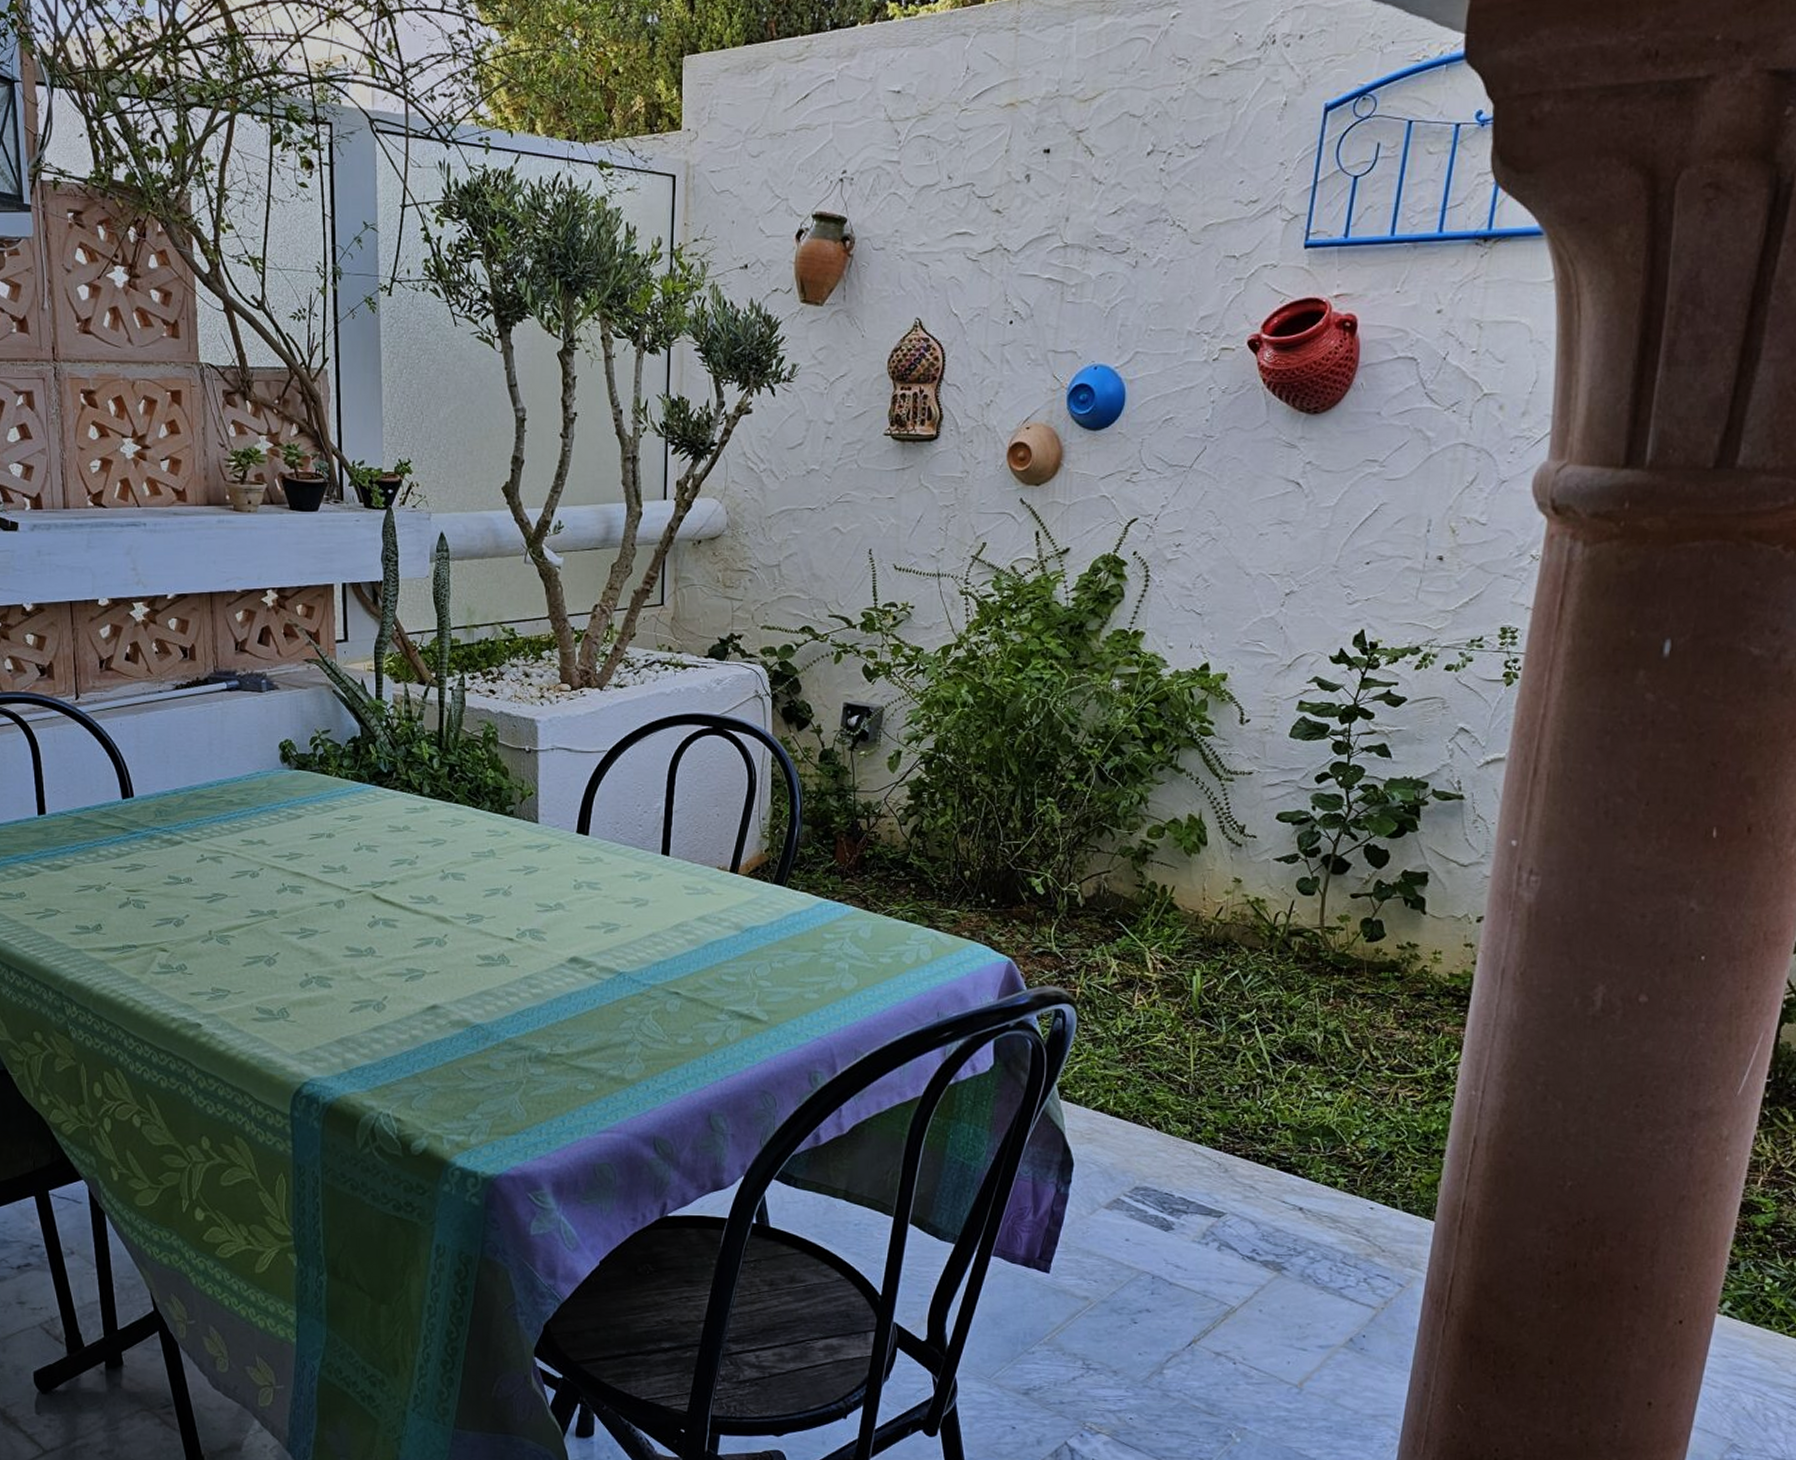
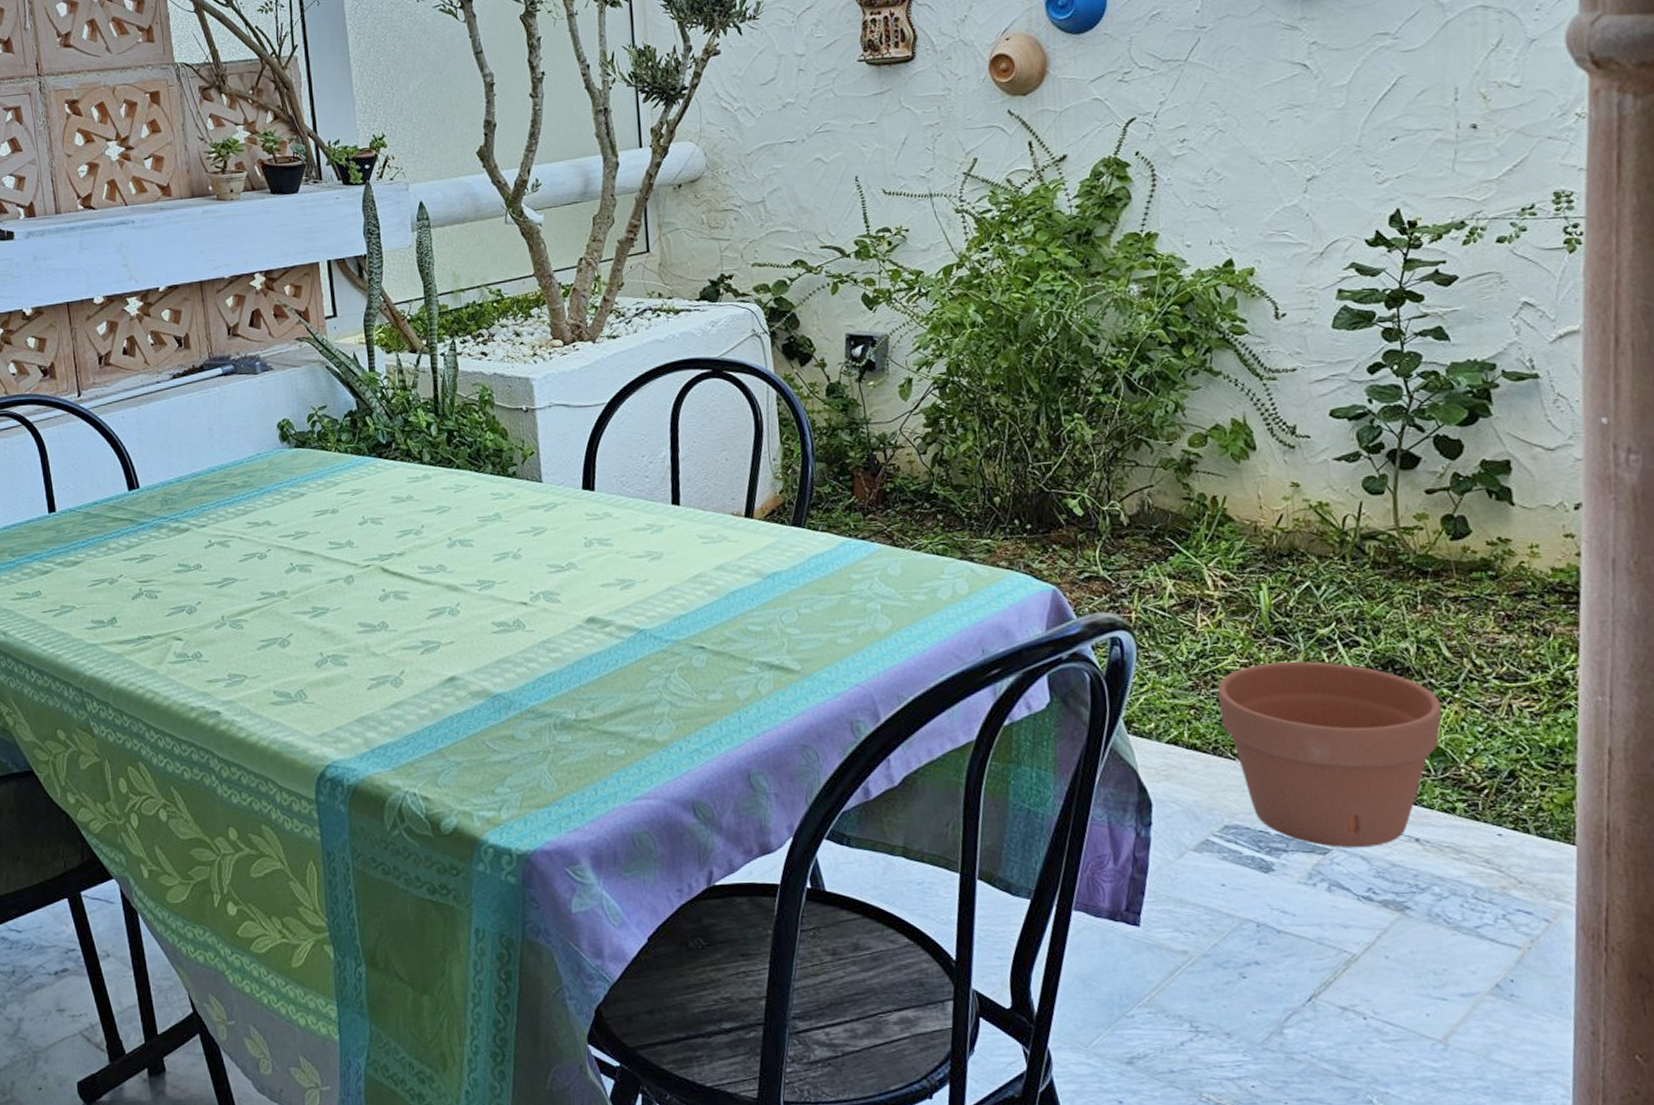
flower pot: none [1144,1043,1338,1213] -> present [1217,661,1442,847]

